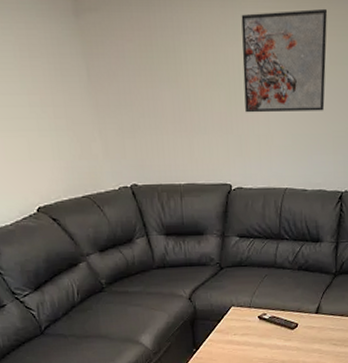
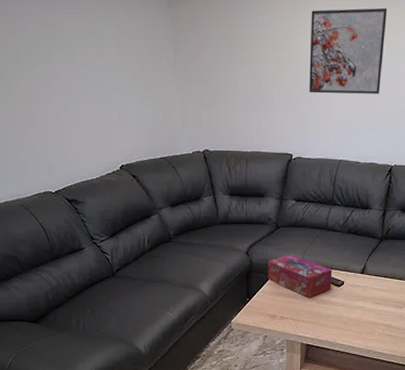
tissue box: none [213,297,285,344] -> present [267,254,333,298]

